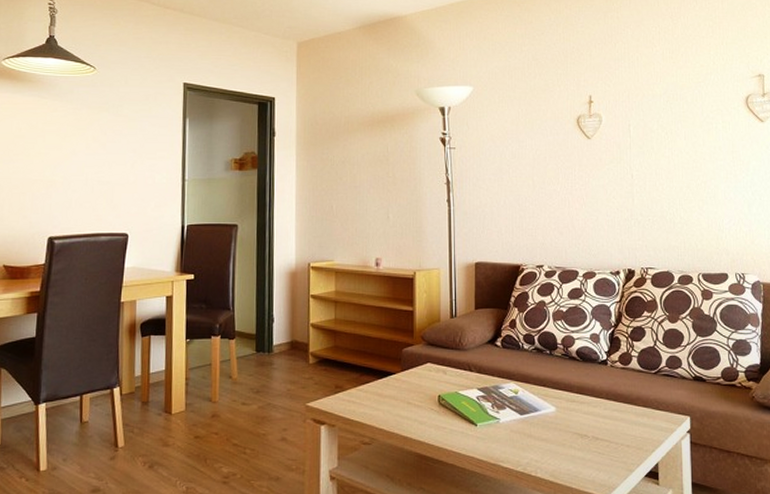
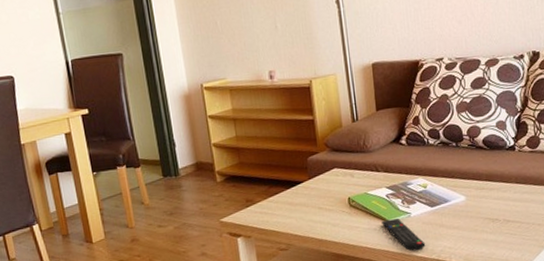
remote control: none [470,422,512,461] -> present [381,218,426,252]

